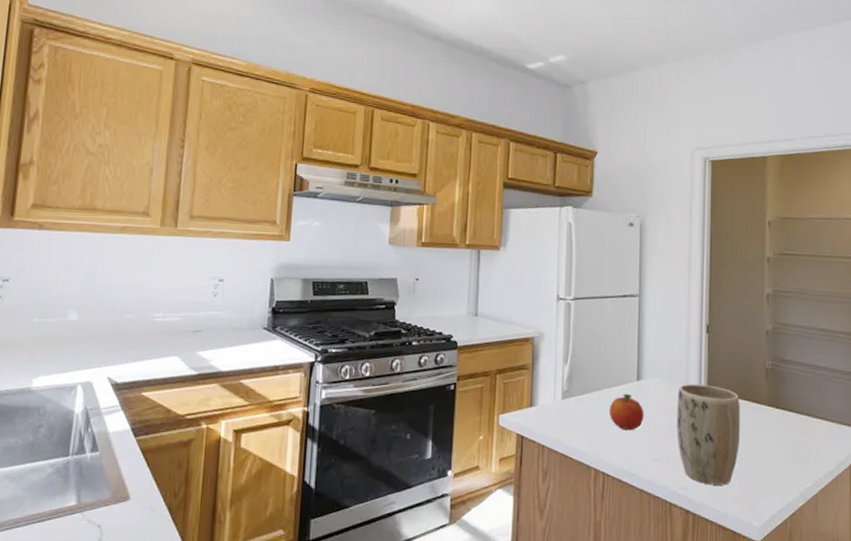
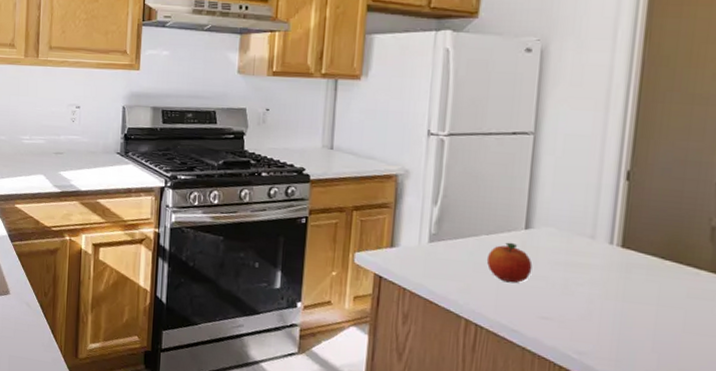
plant pot: present [677,383,741,486] -> none [574,237,669,357]

